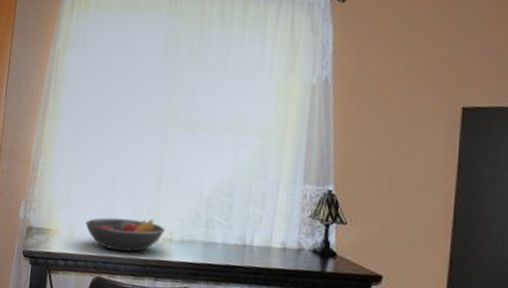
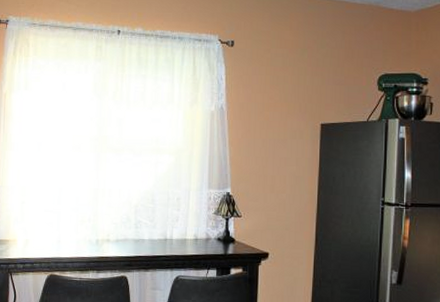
fruit bowl: present [85,217,165,252] -> none [38,225,103,253]

